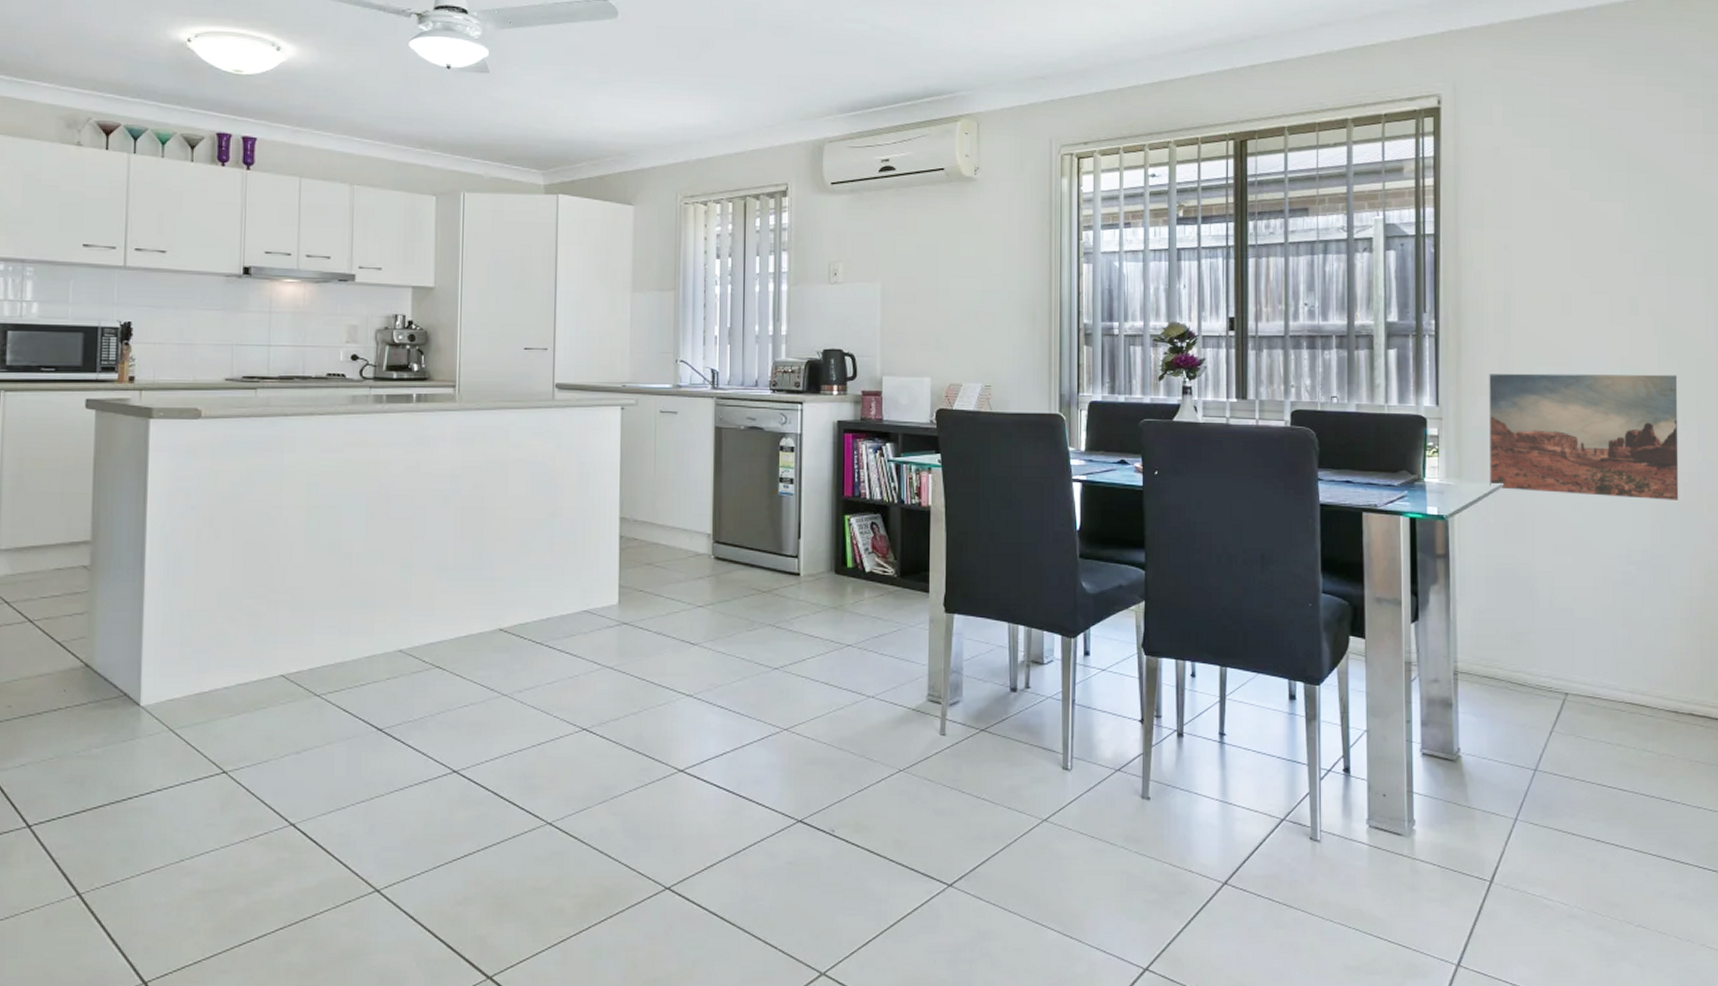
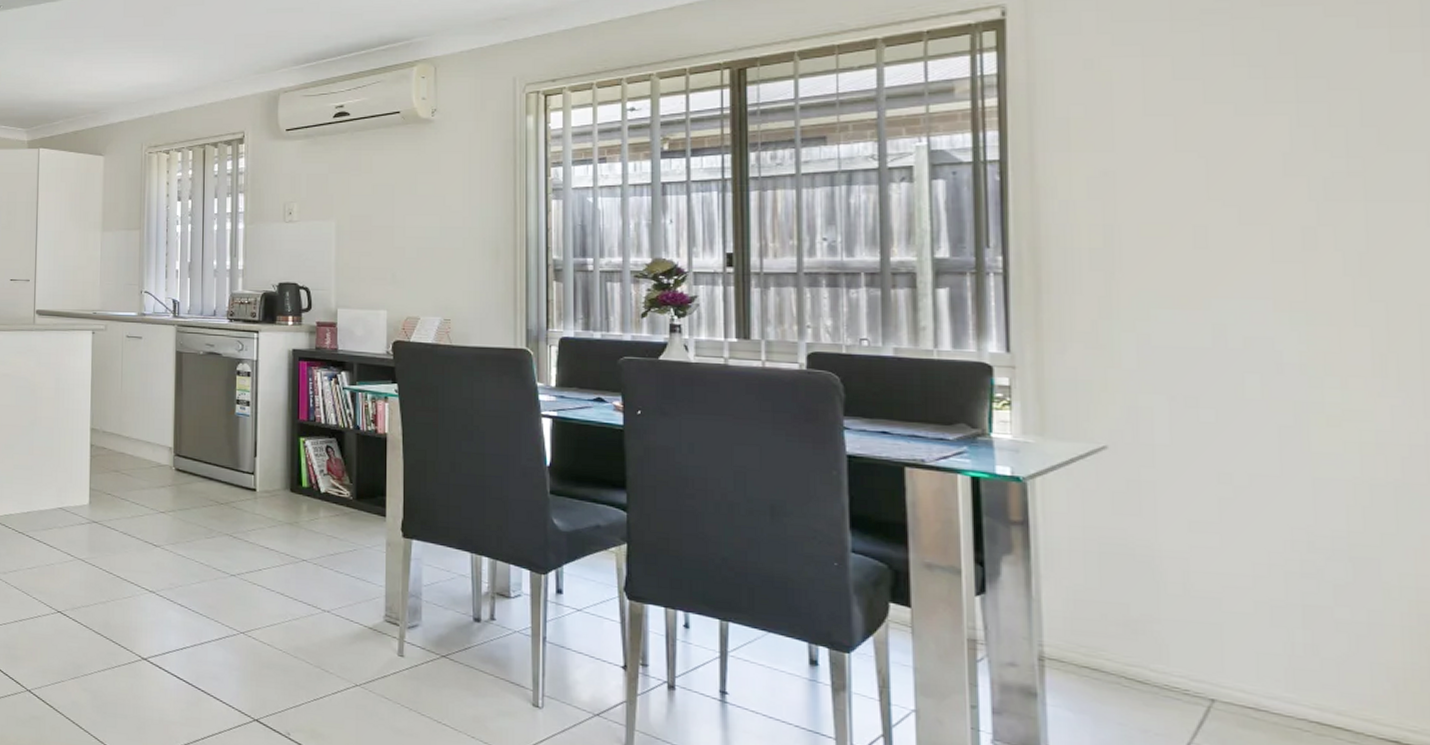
wall art: present [1489,373,1679,500] -> none [1083,317,1393,478]

